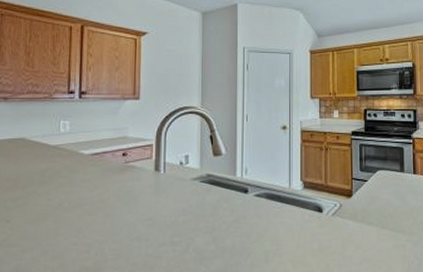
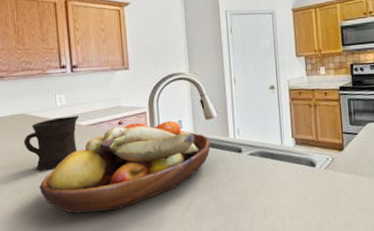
mug: none [19,144,83,200] -> present [23,116,80,171]
fruit bowl: none [30,154,216,249] -> present [39,120,210,214]

